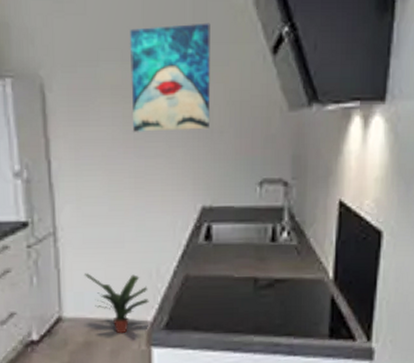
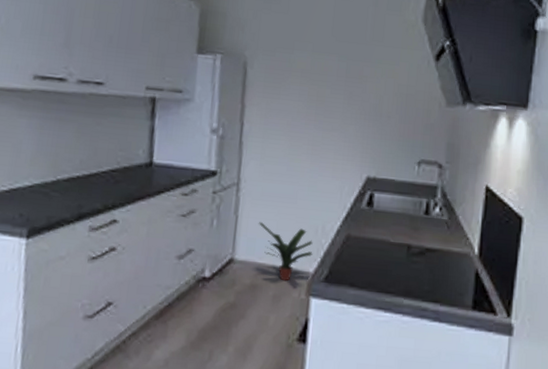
wall art: present [129,23,211,132] -> none [315,28,387,114]

